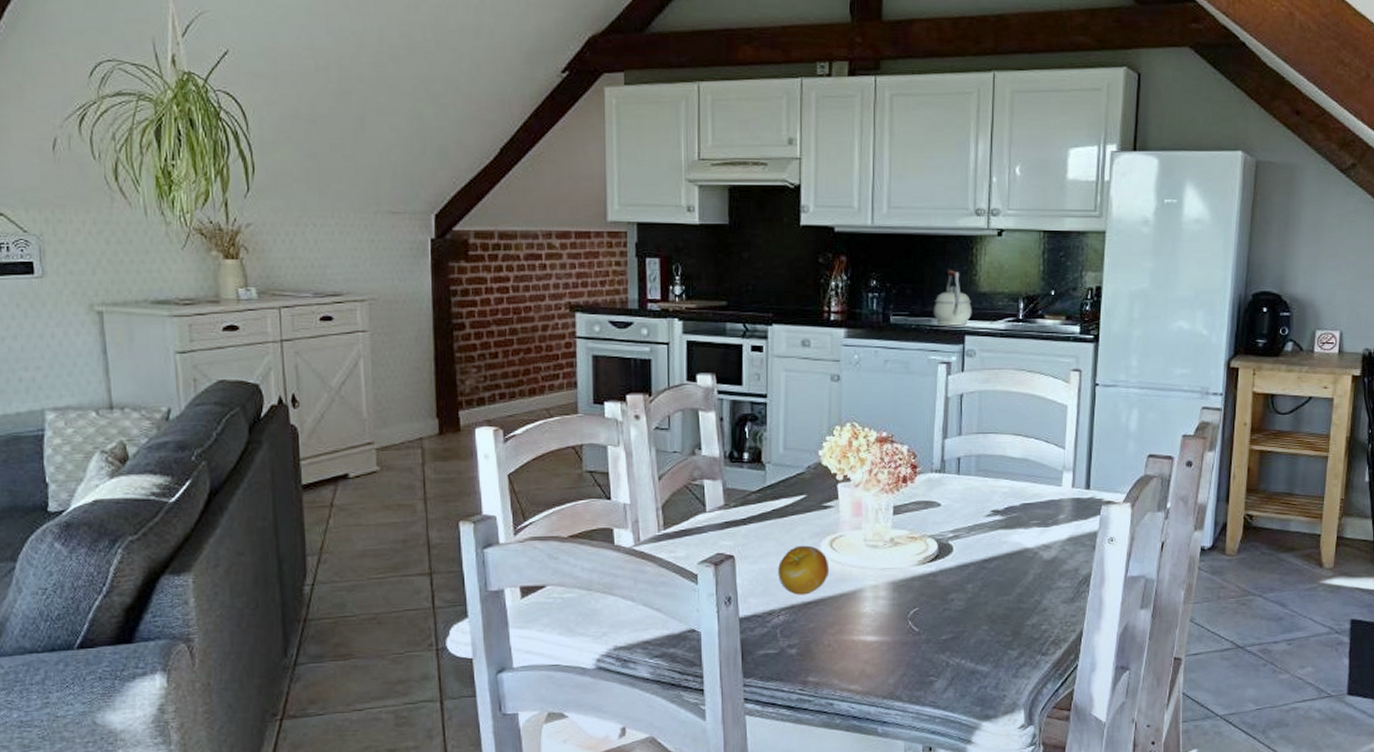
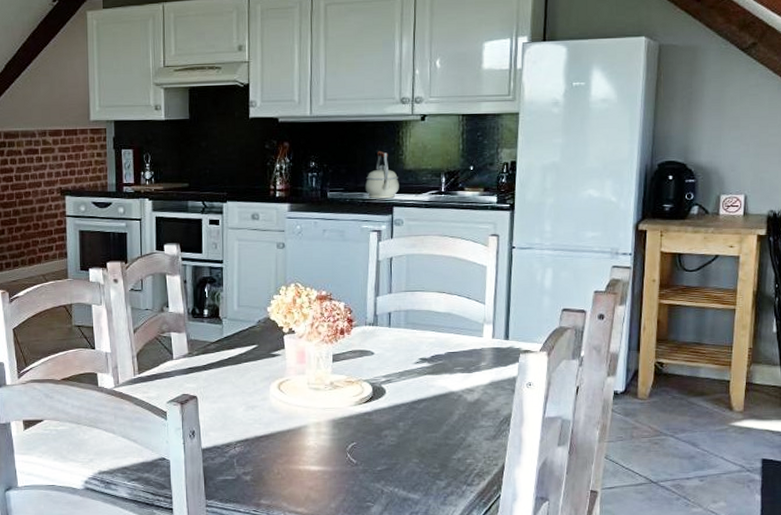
fruit: present [778,545,830,595] -> none [234,388,278,430]

